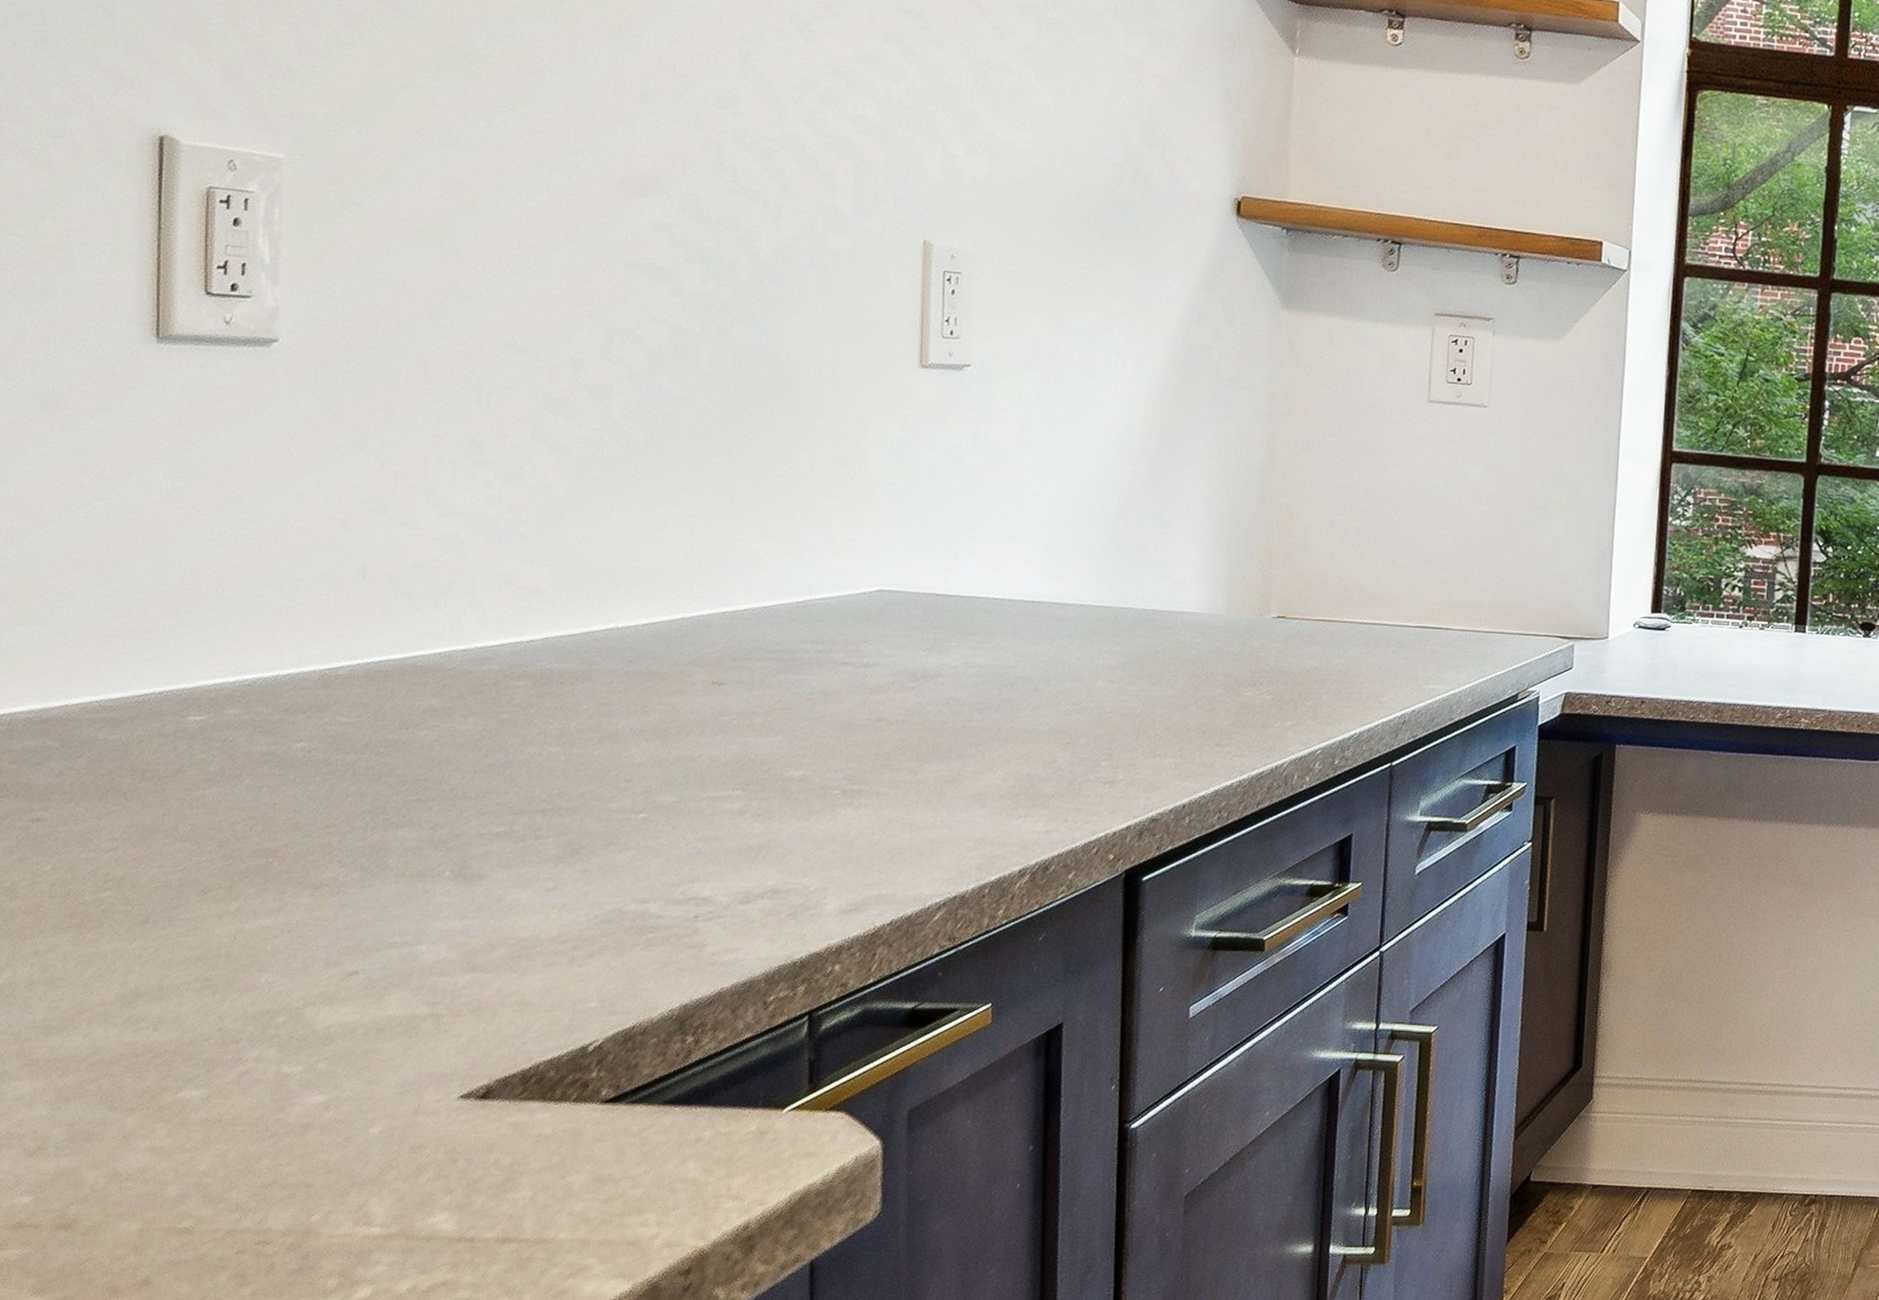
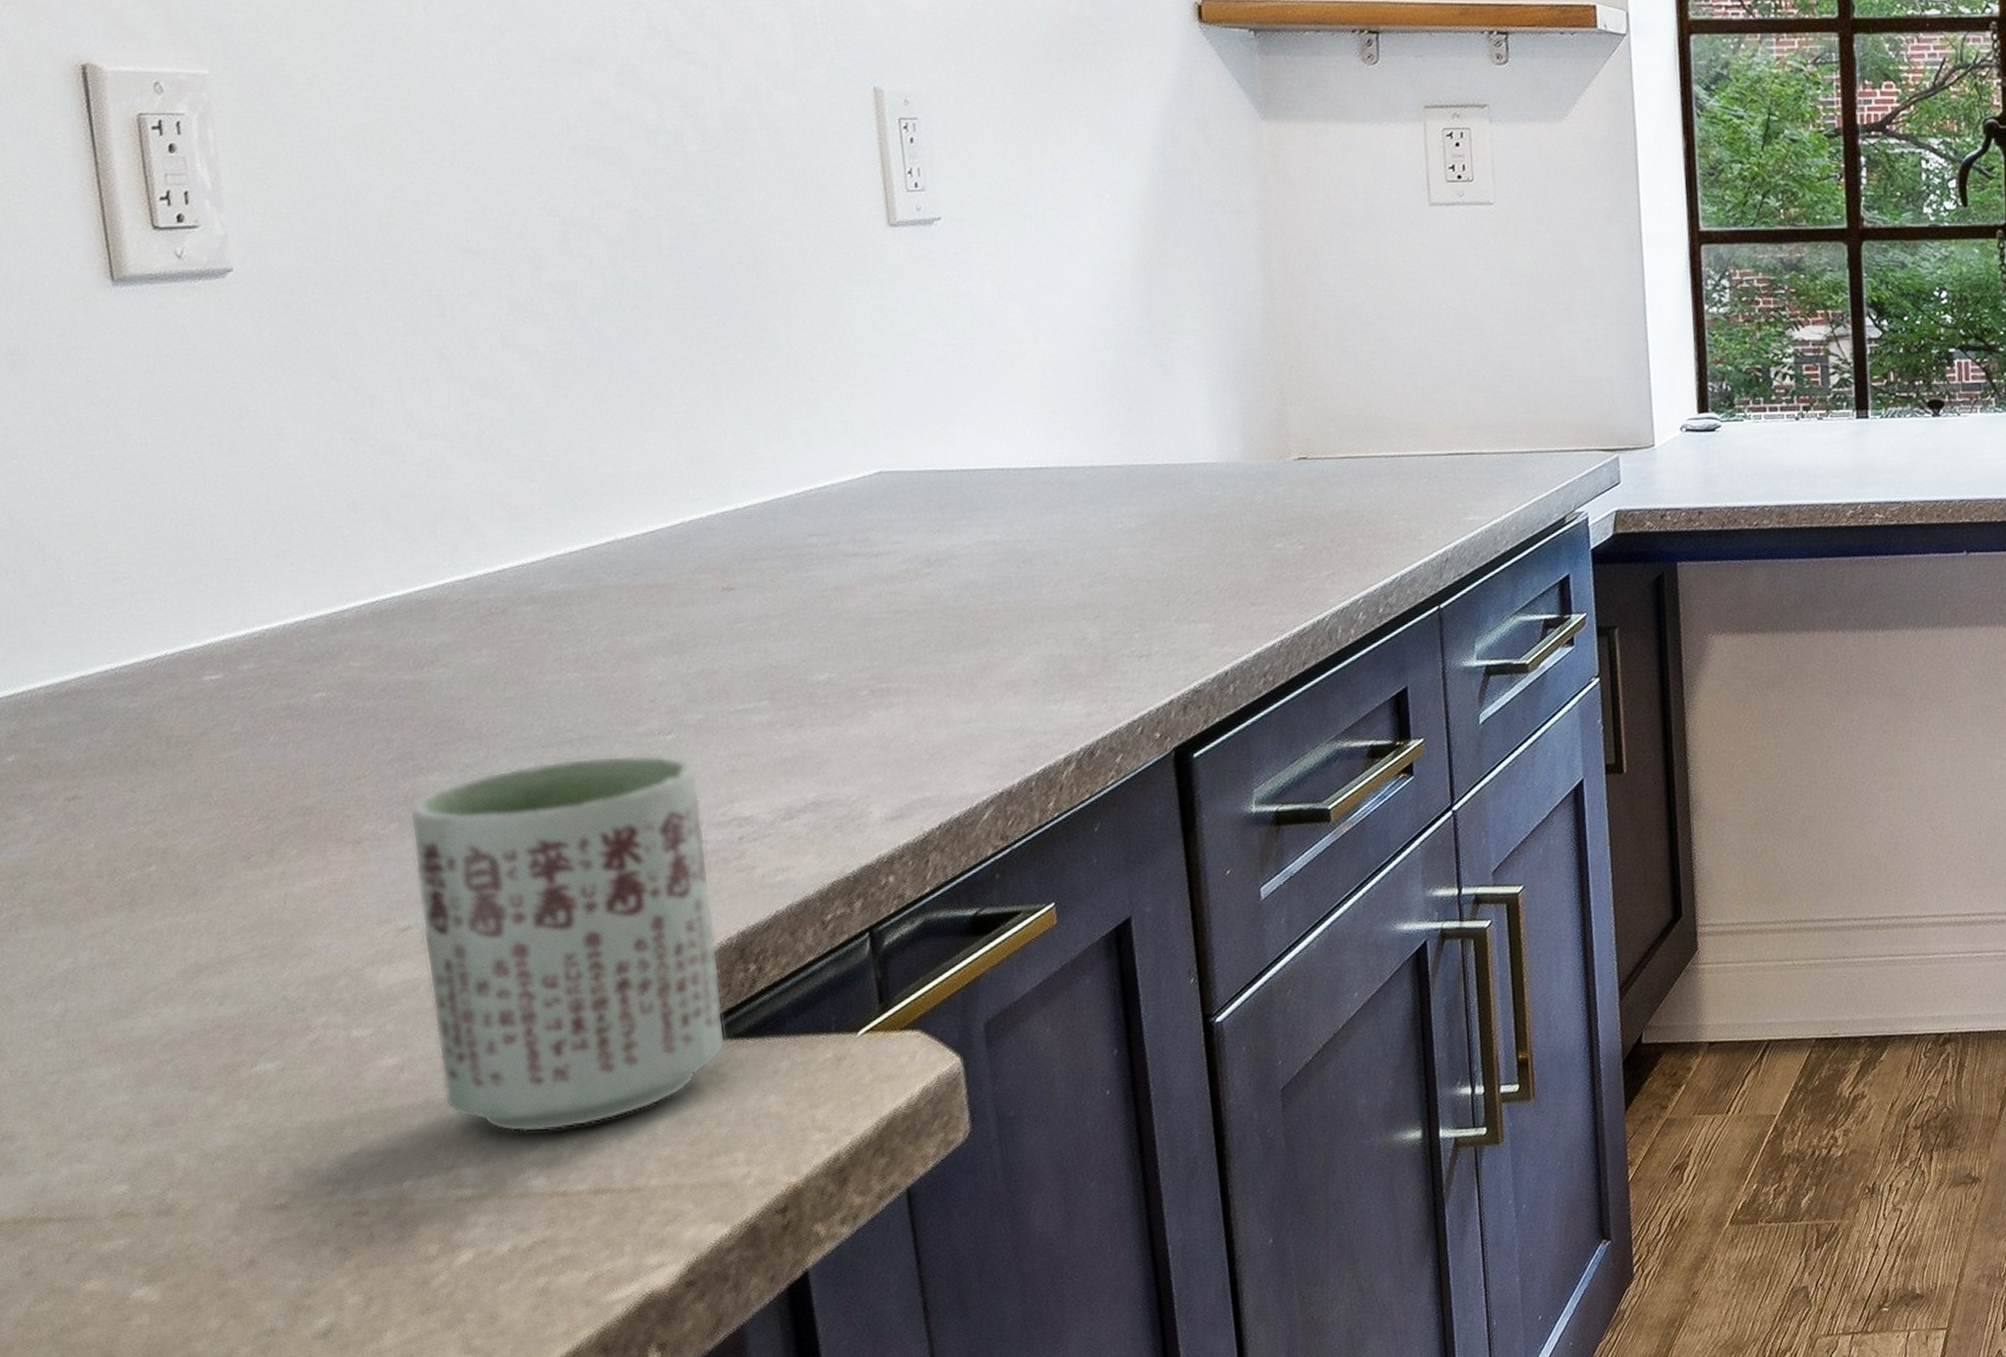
cup: none [366,827,663,1179] -> present [409,753,726,1133]

